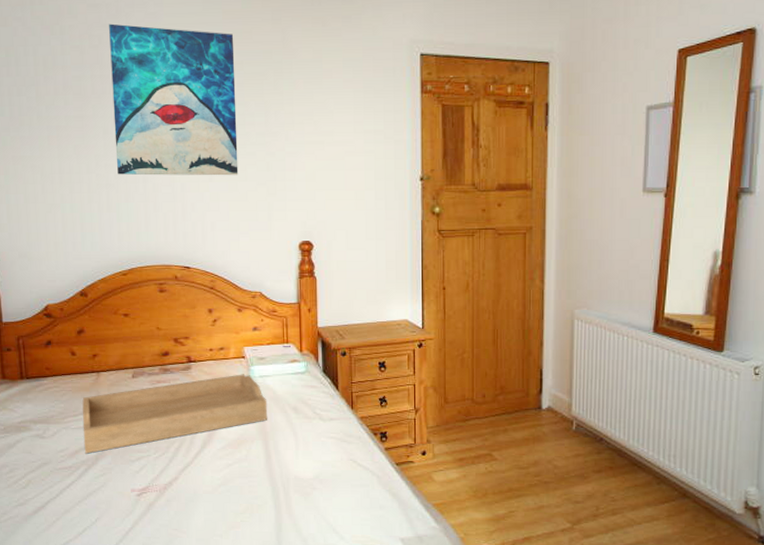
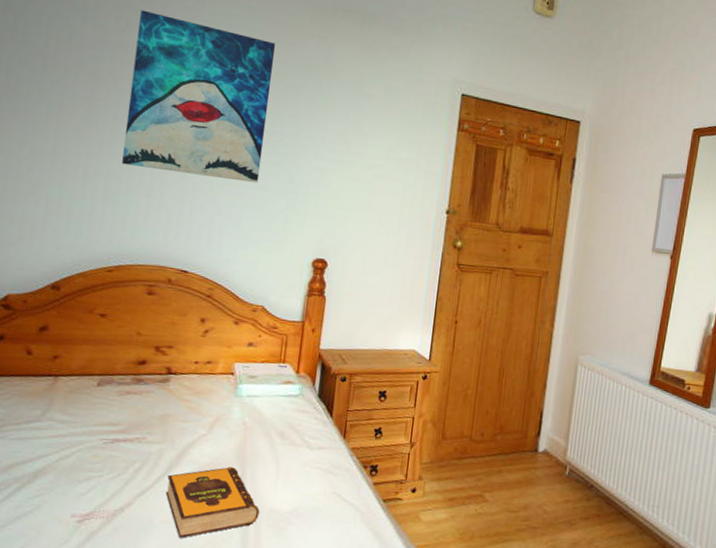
serving tray: present [82,374,267,454] -> none [20,391,251,470]
hardback book: none [203,440,286,506] -> present [165,466,260,538]

